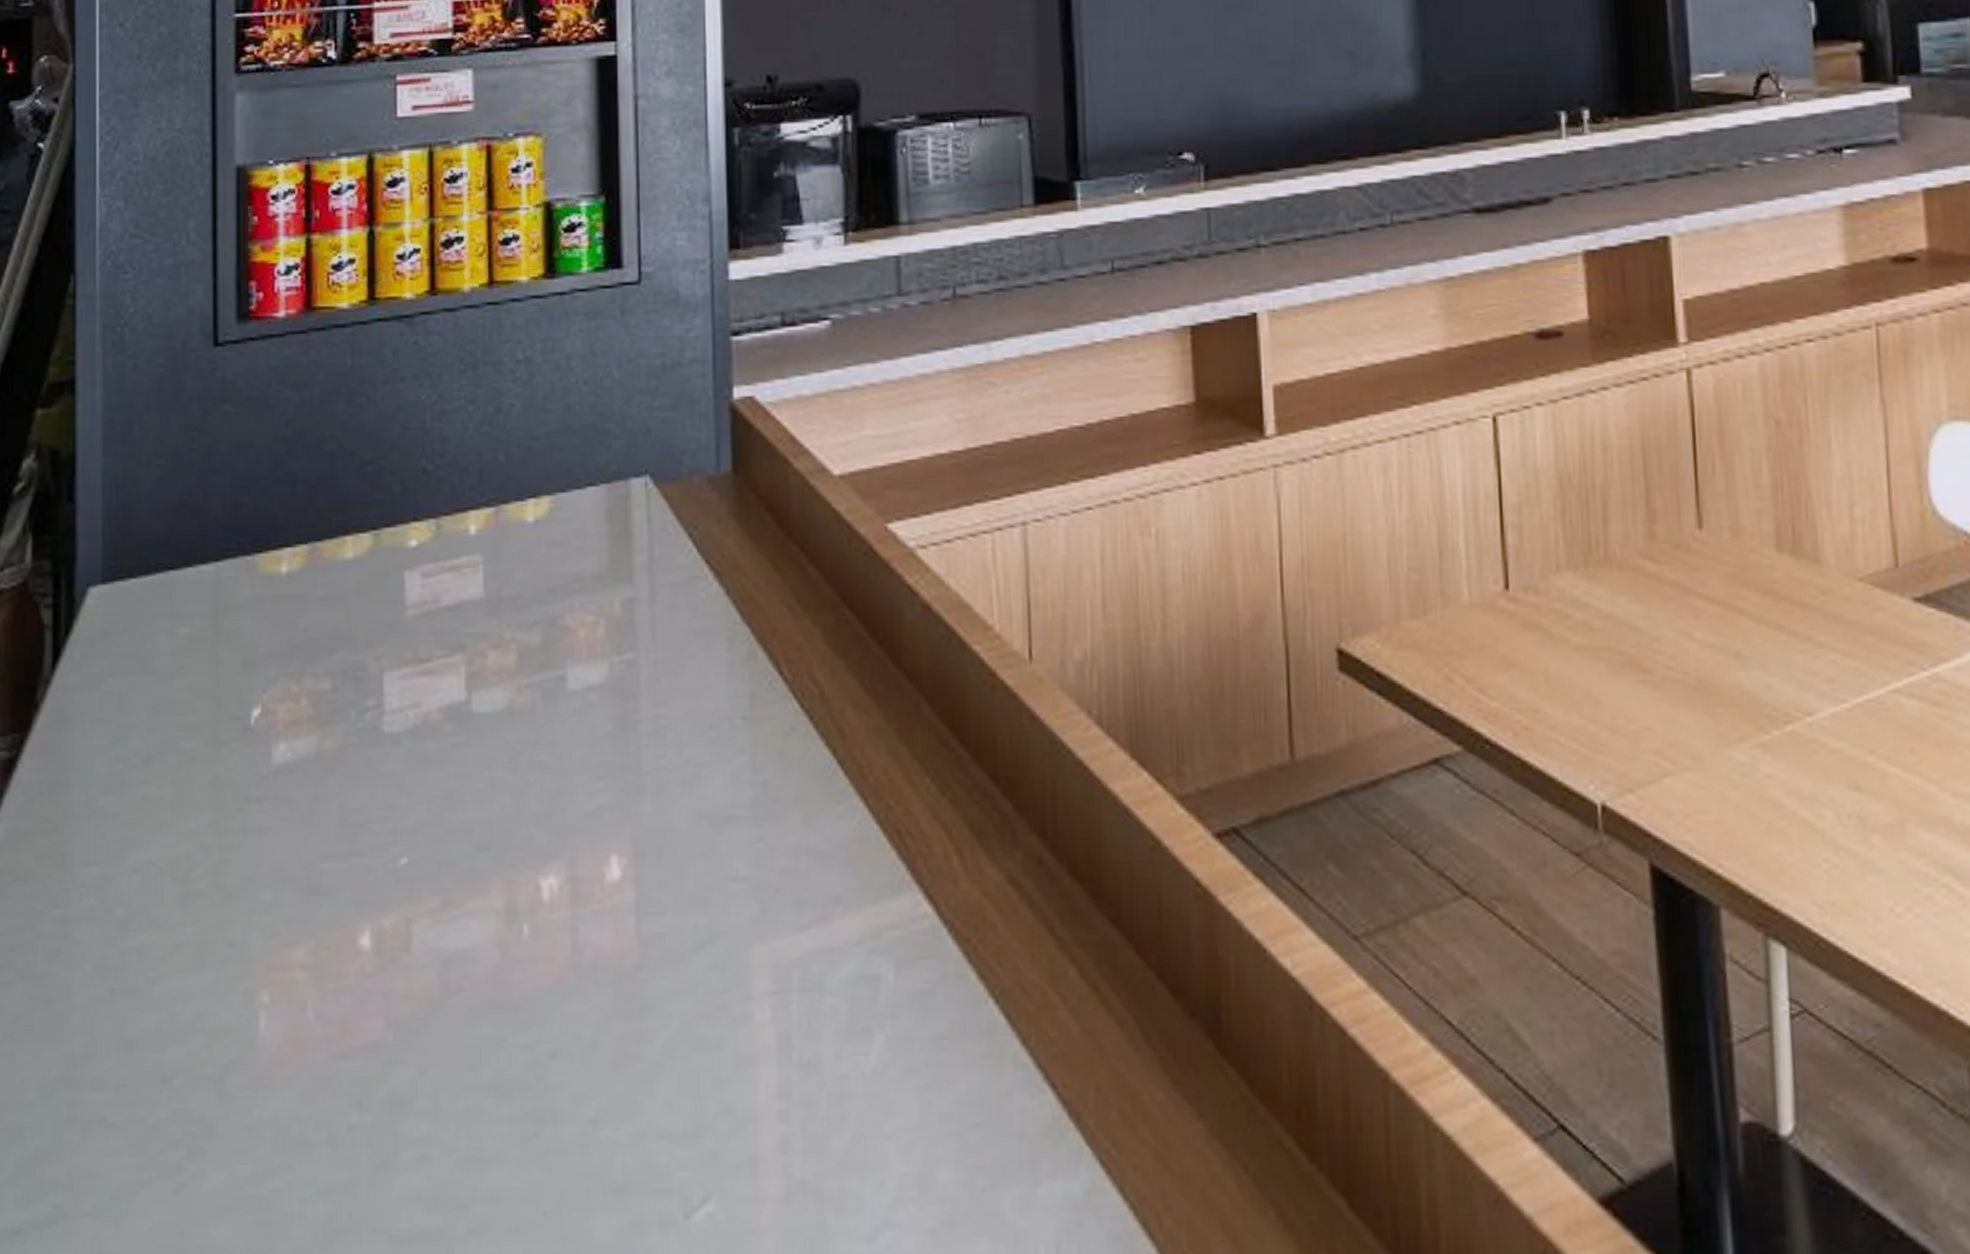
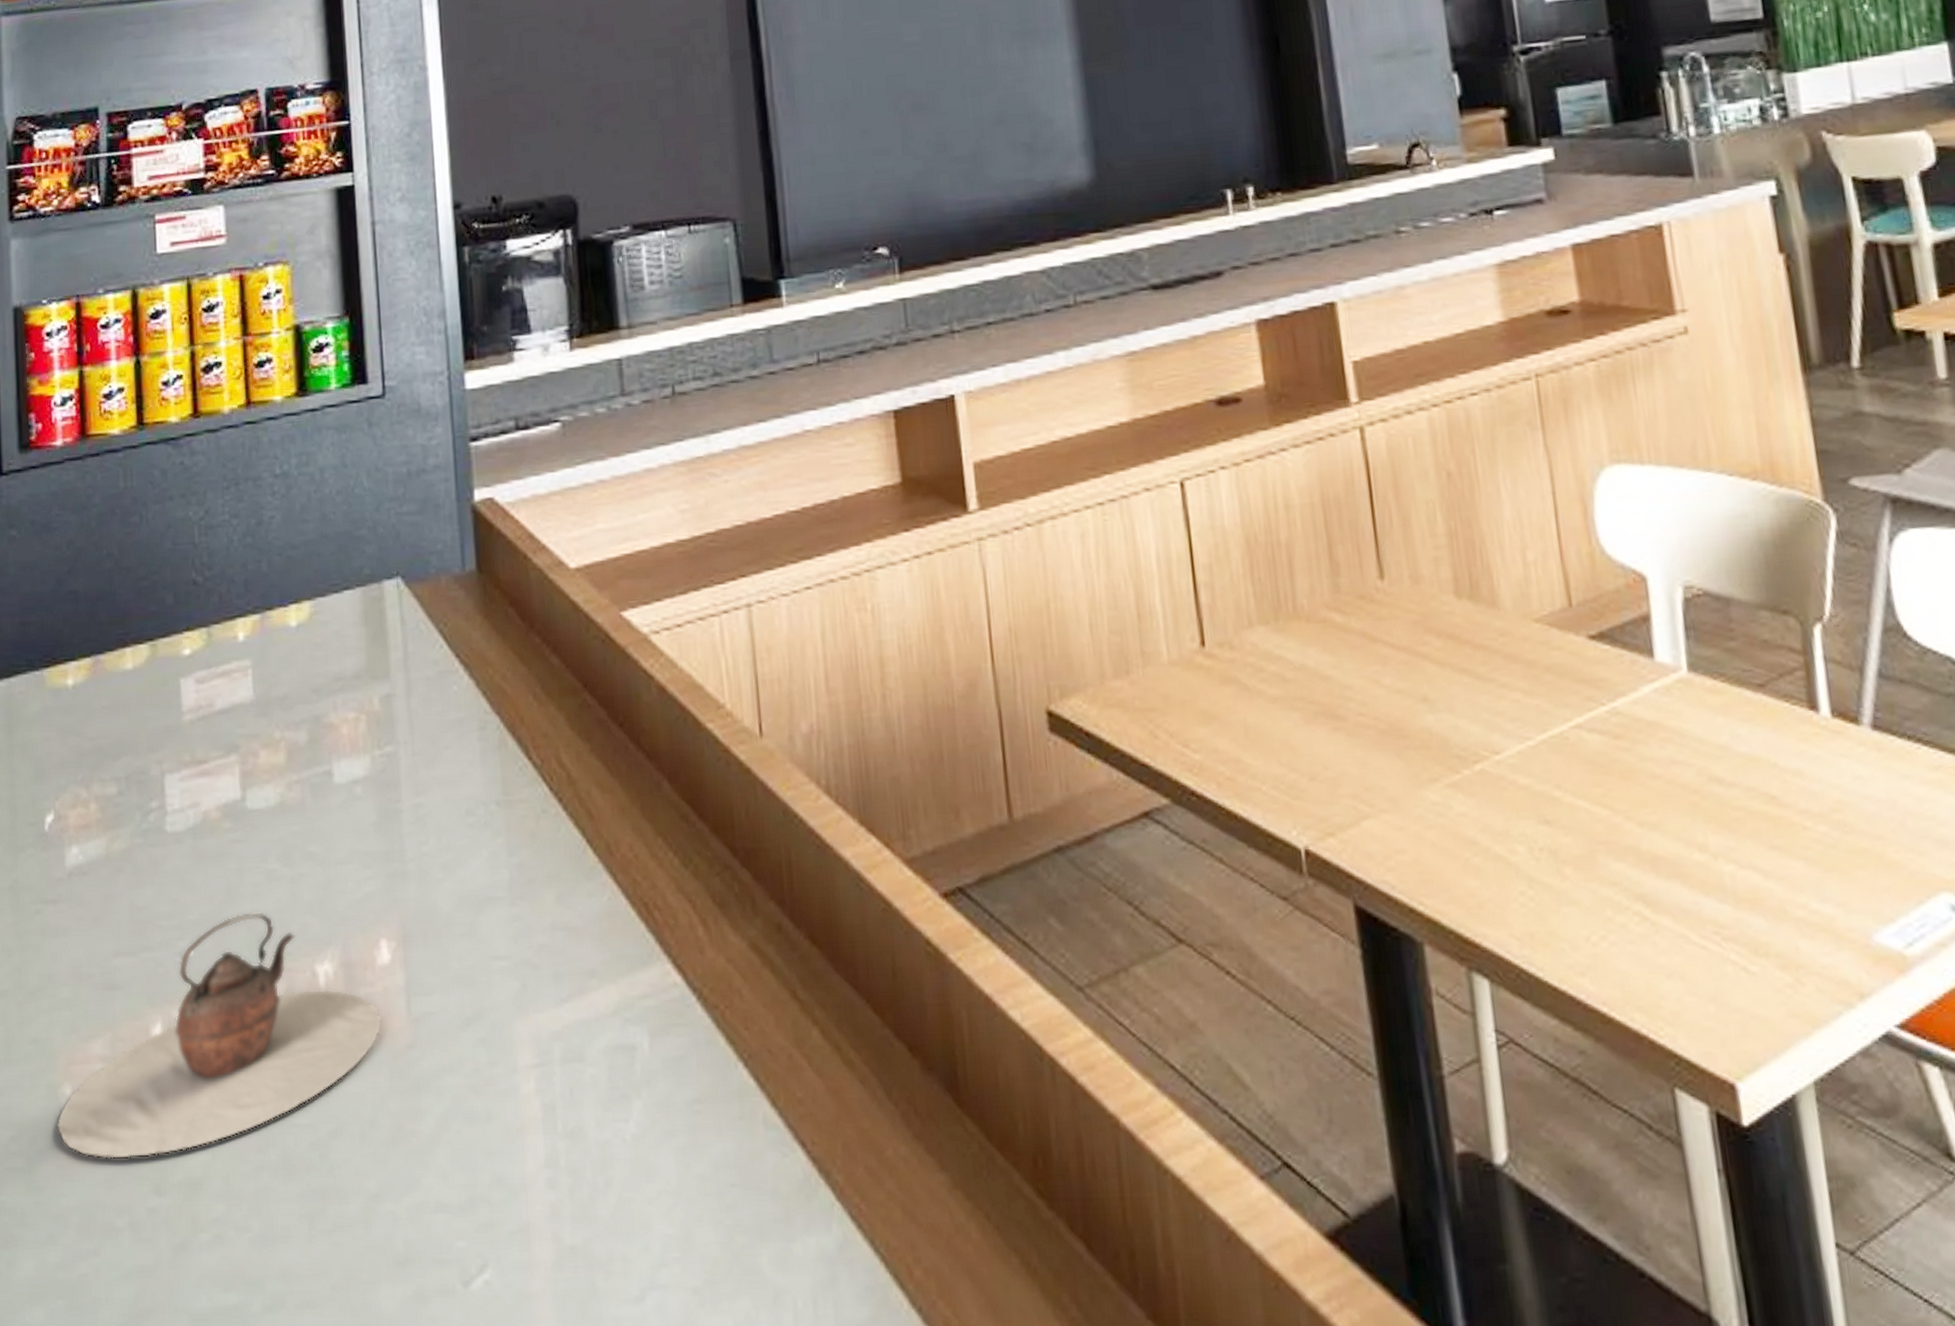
teapot: none [252,821,609,1073] -> present [56,912,383,1160]

